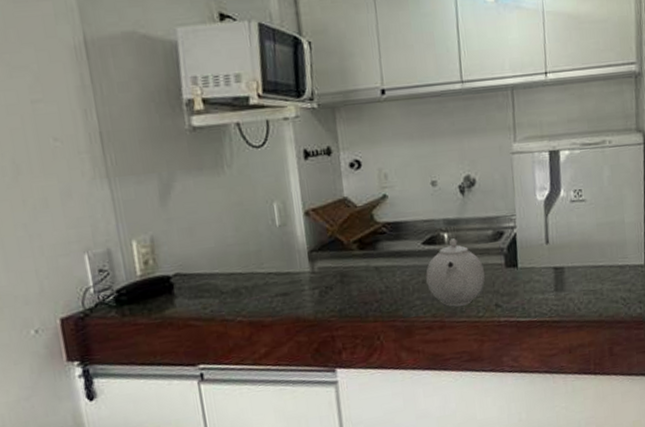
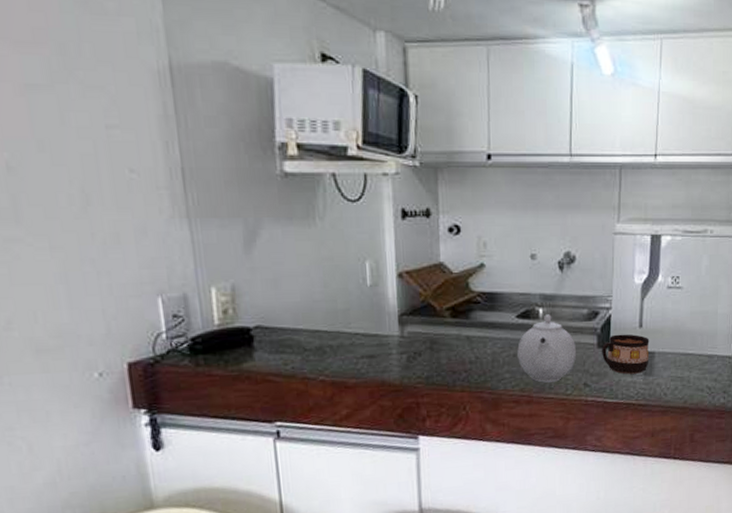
cup: none [510,251,559,292] -> present [602,334,650,374]

